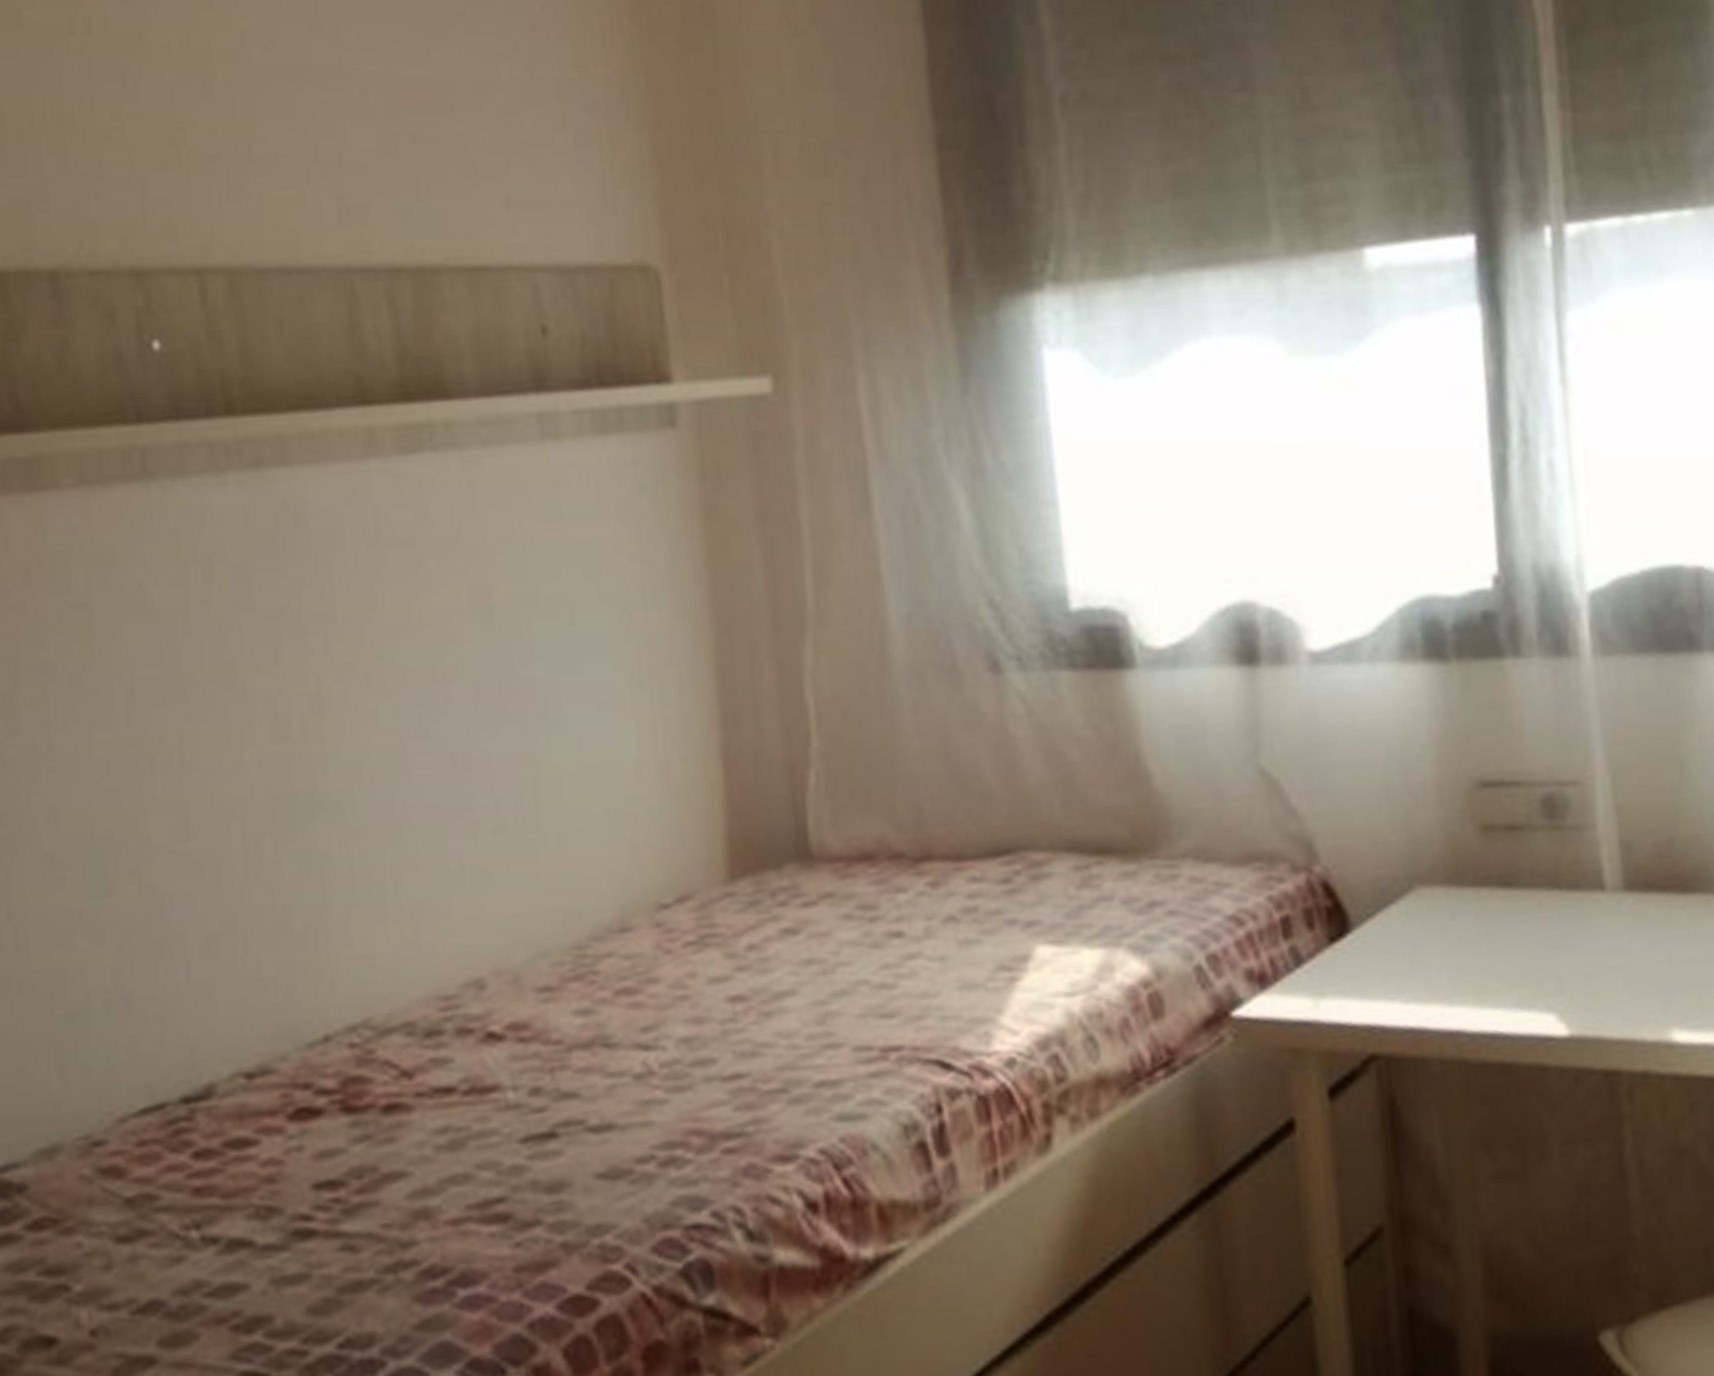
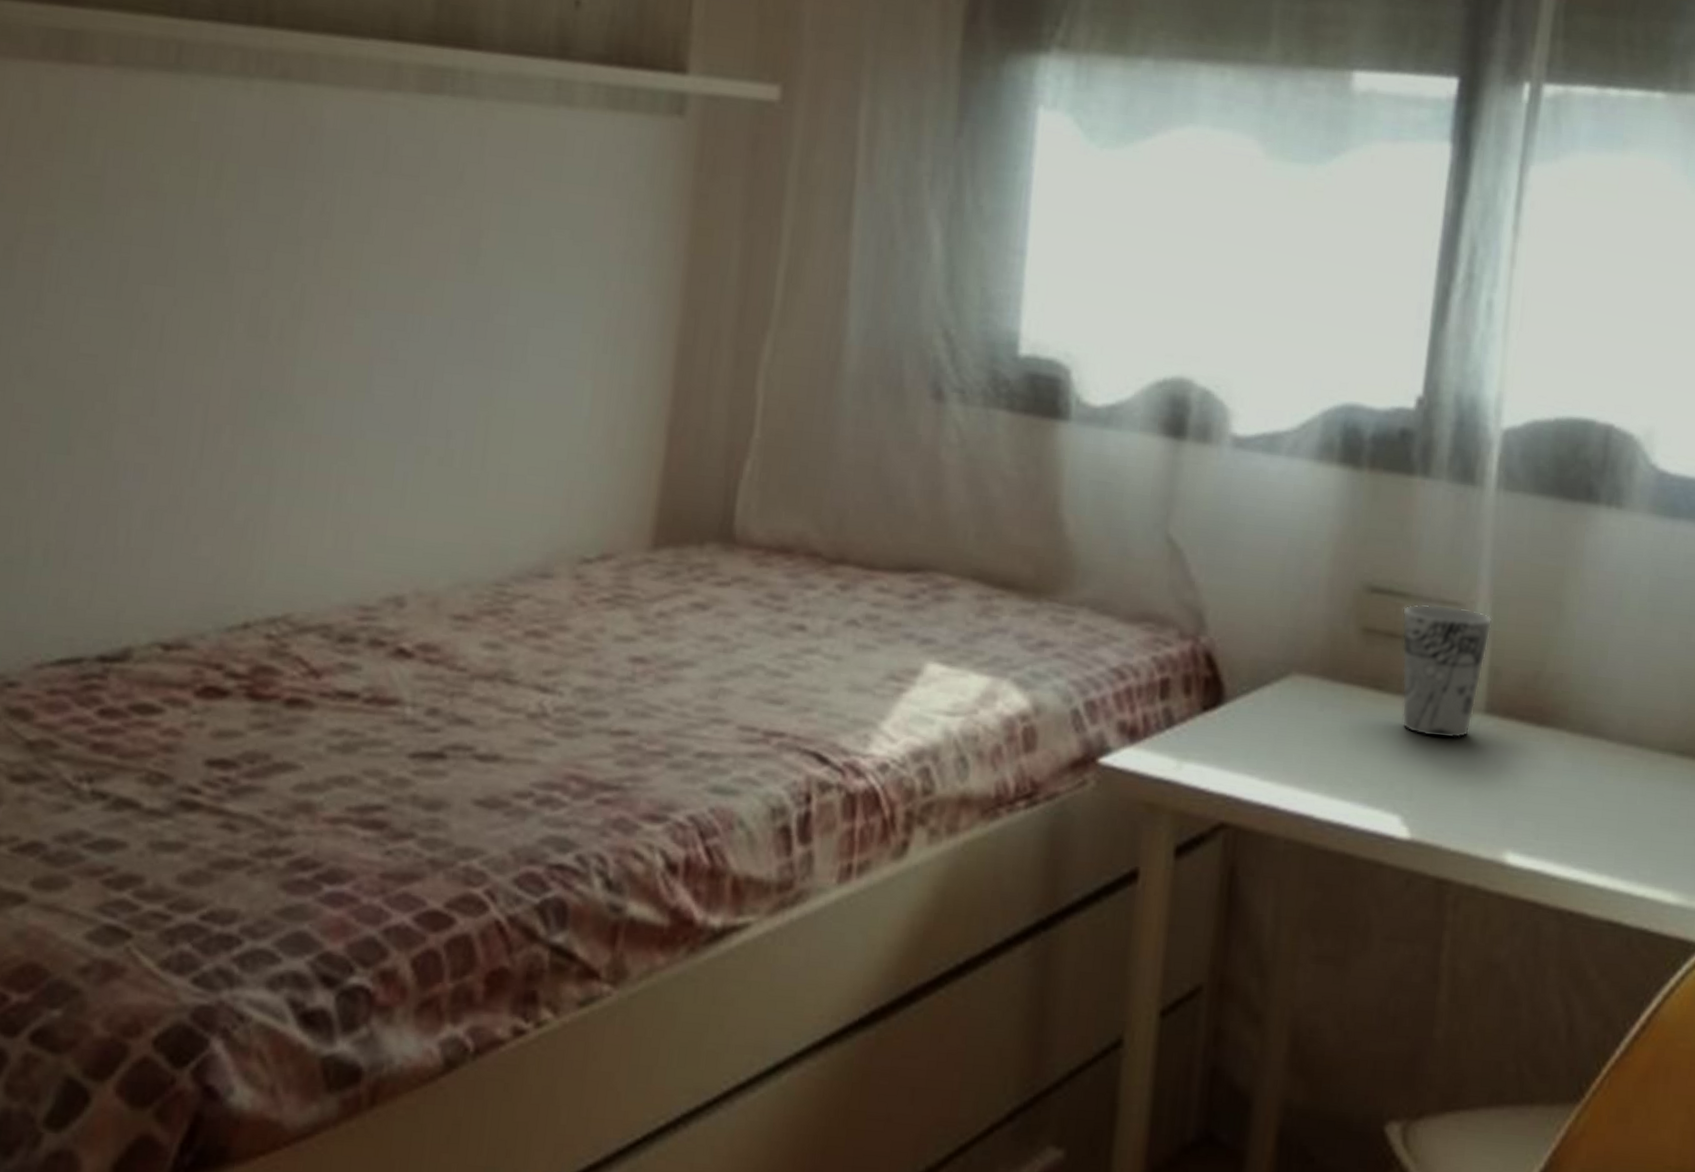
cup: none [1518,785,1615,926] -> present [1402,604,1493,739]

